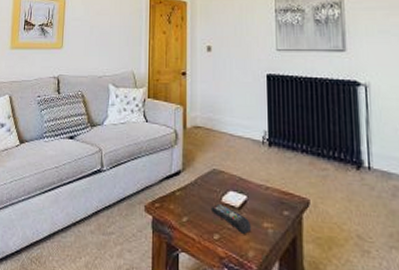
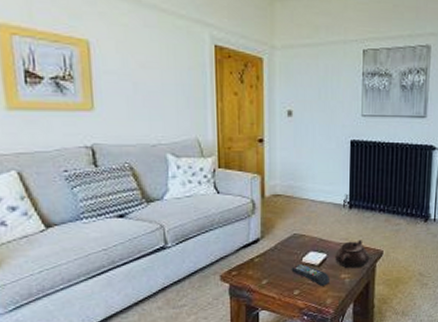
teapot: none [256,183,295,218] -> present [335,239,370,269]

